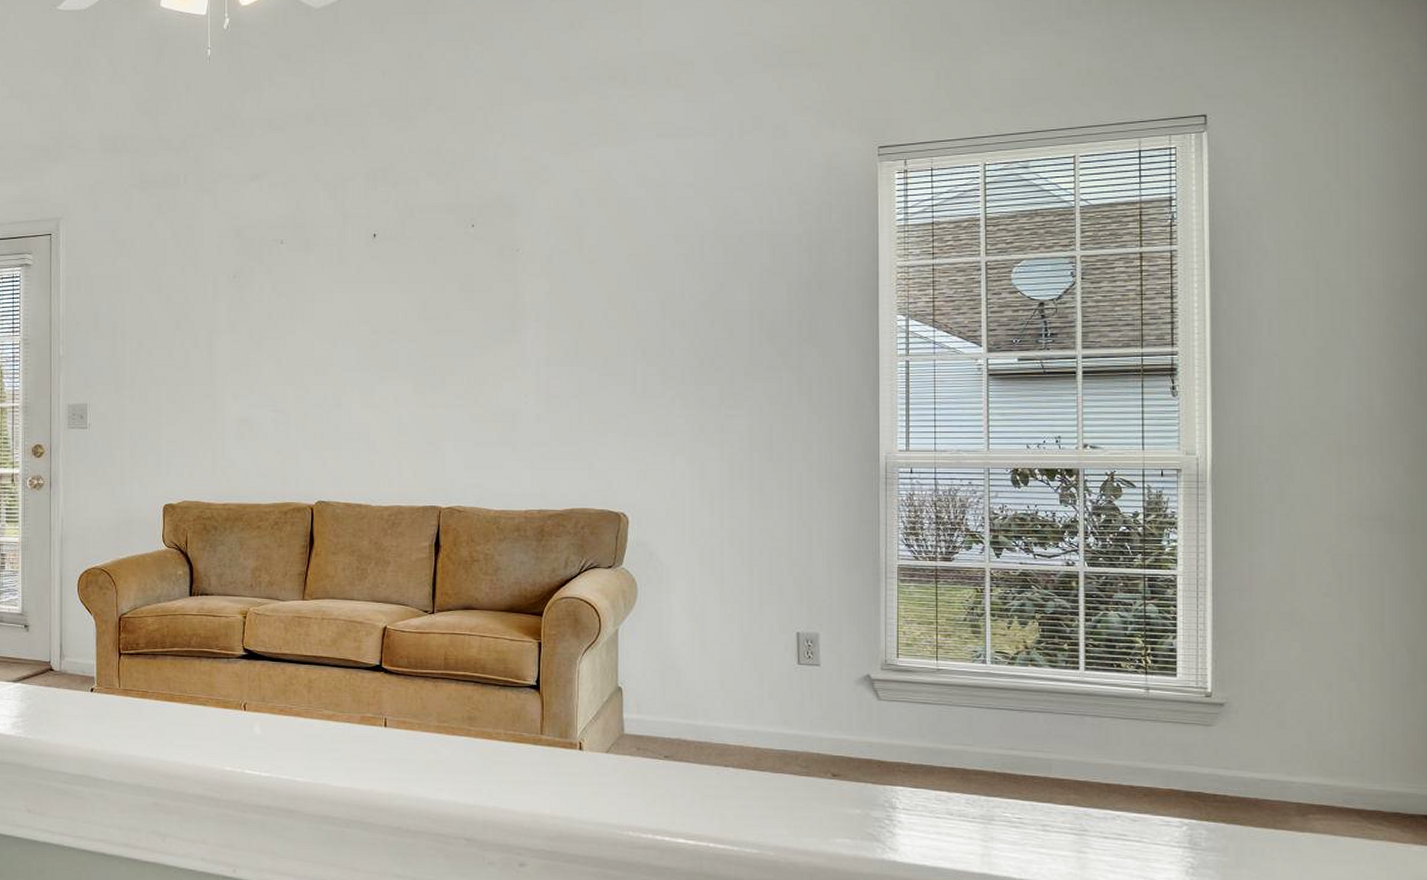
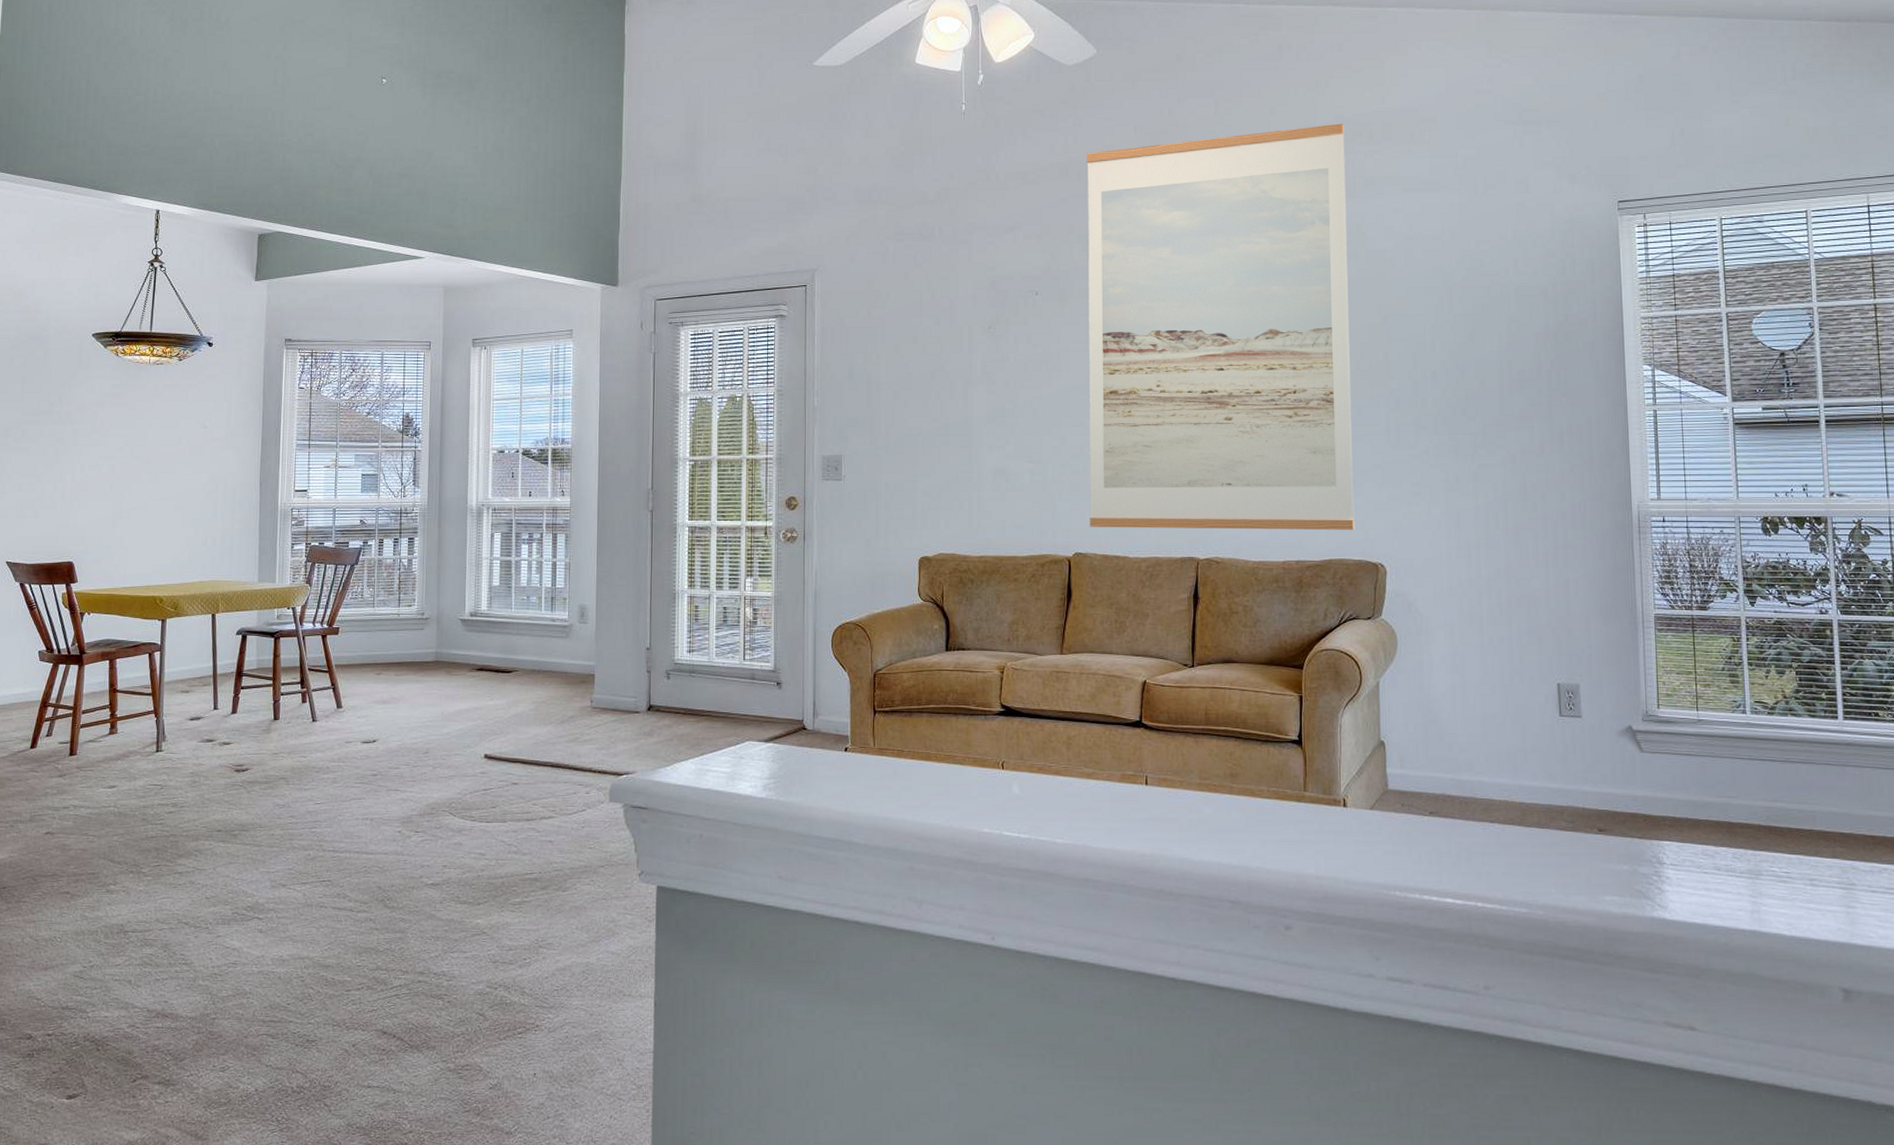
wall art: none [332,67,598,480] -> present [1086,123,1355,530]

